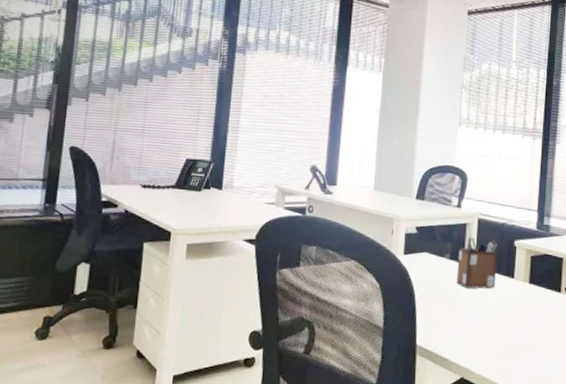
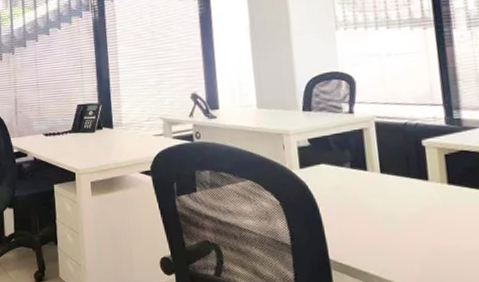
desk organizer: present [456,237,498,289] -> none [359,140,408,196]

